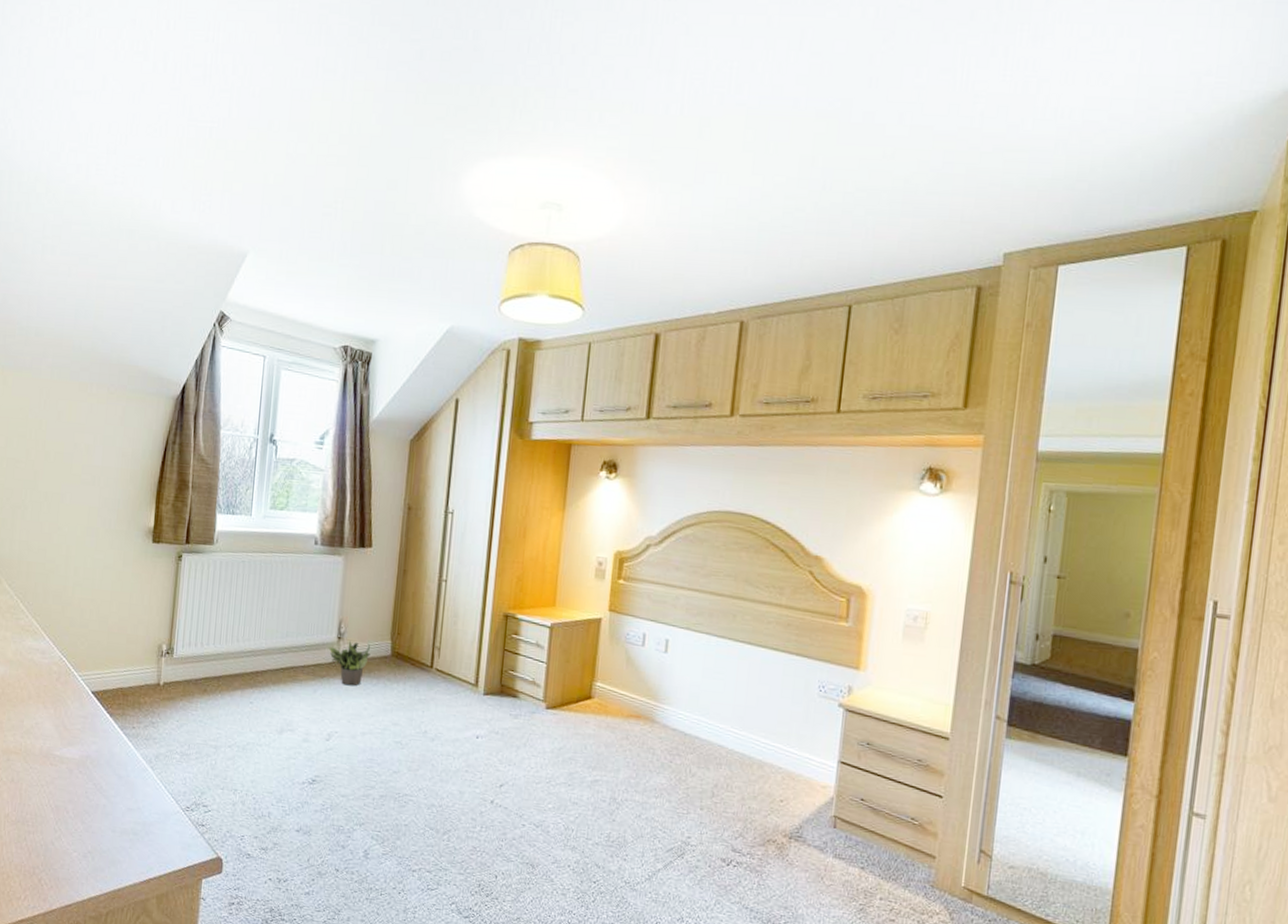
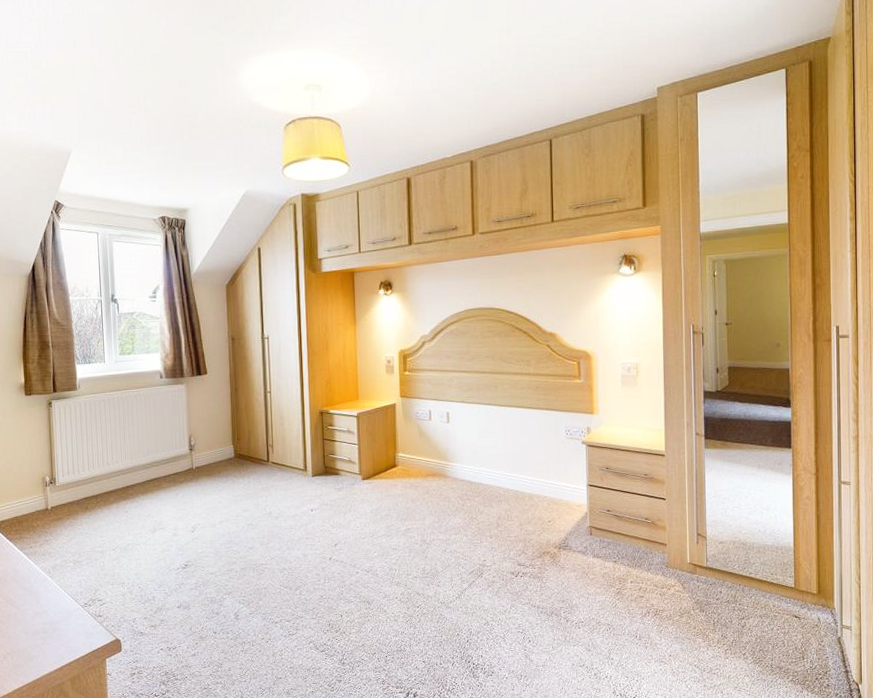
potted plant: present [328,641,371,686] -> none [183,451,218,486]

